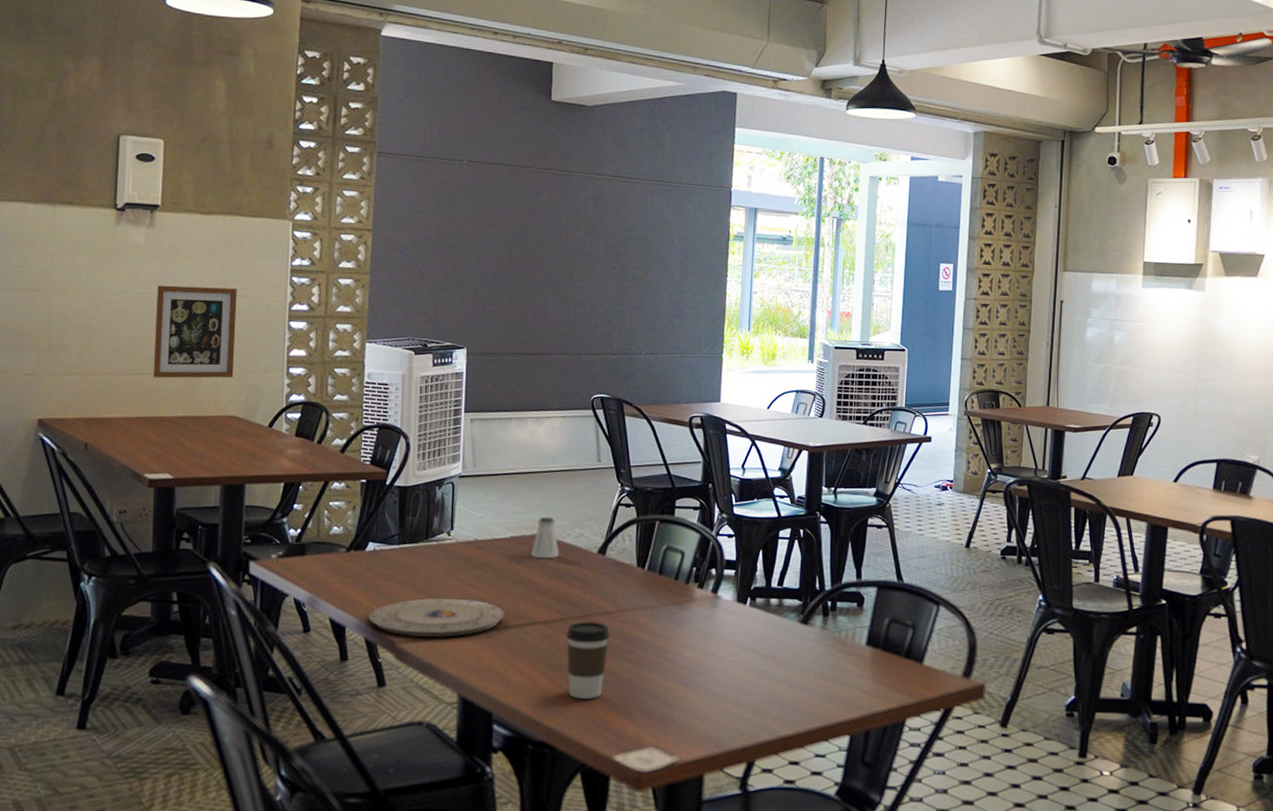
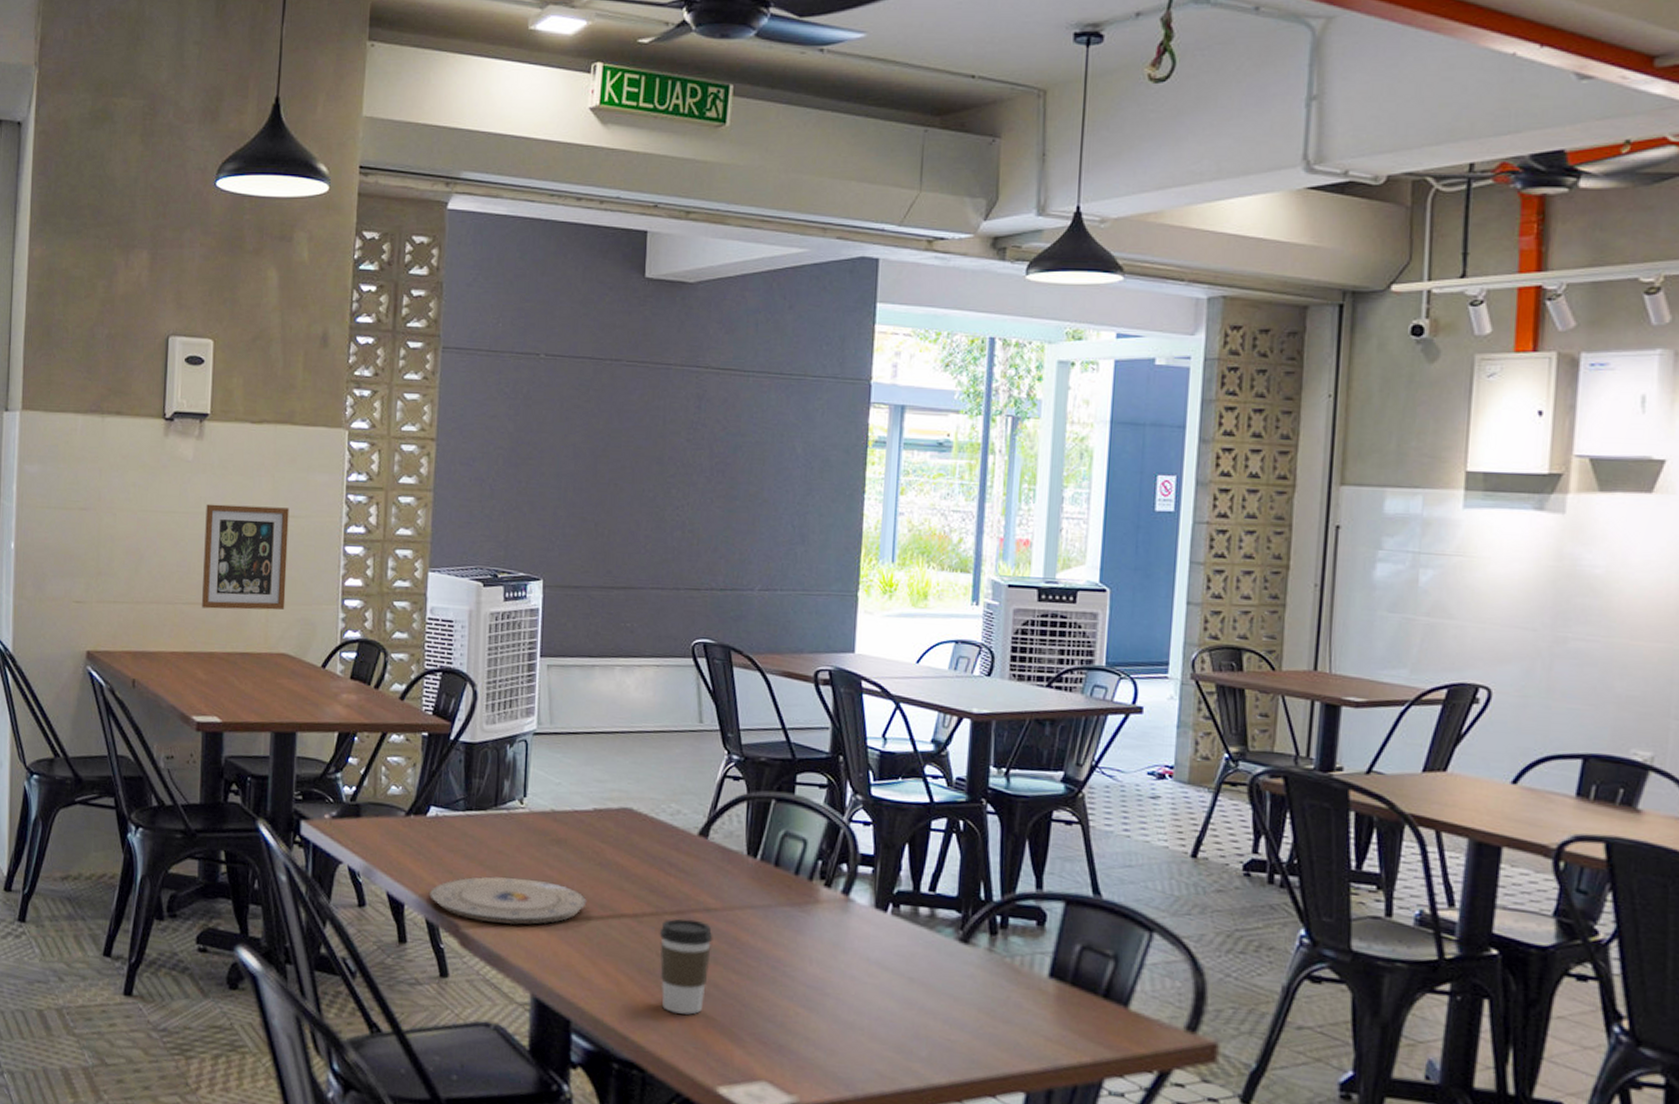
saltshaker: present [531,516,559,559] -> none [618,786,651,839]

